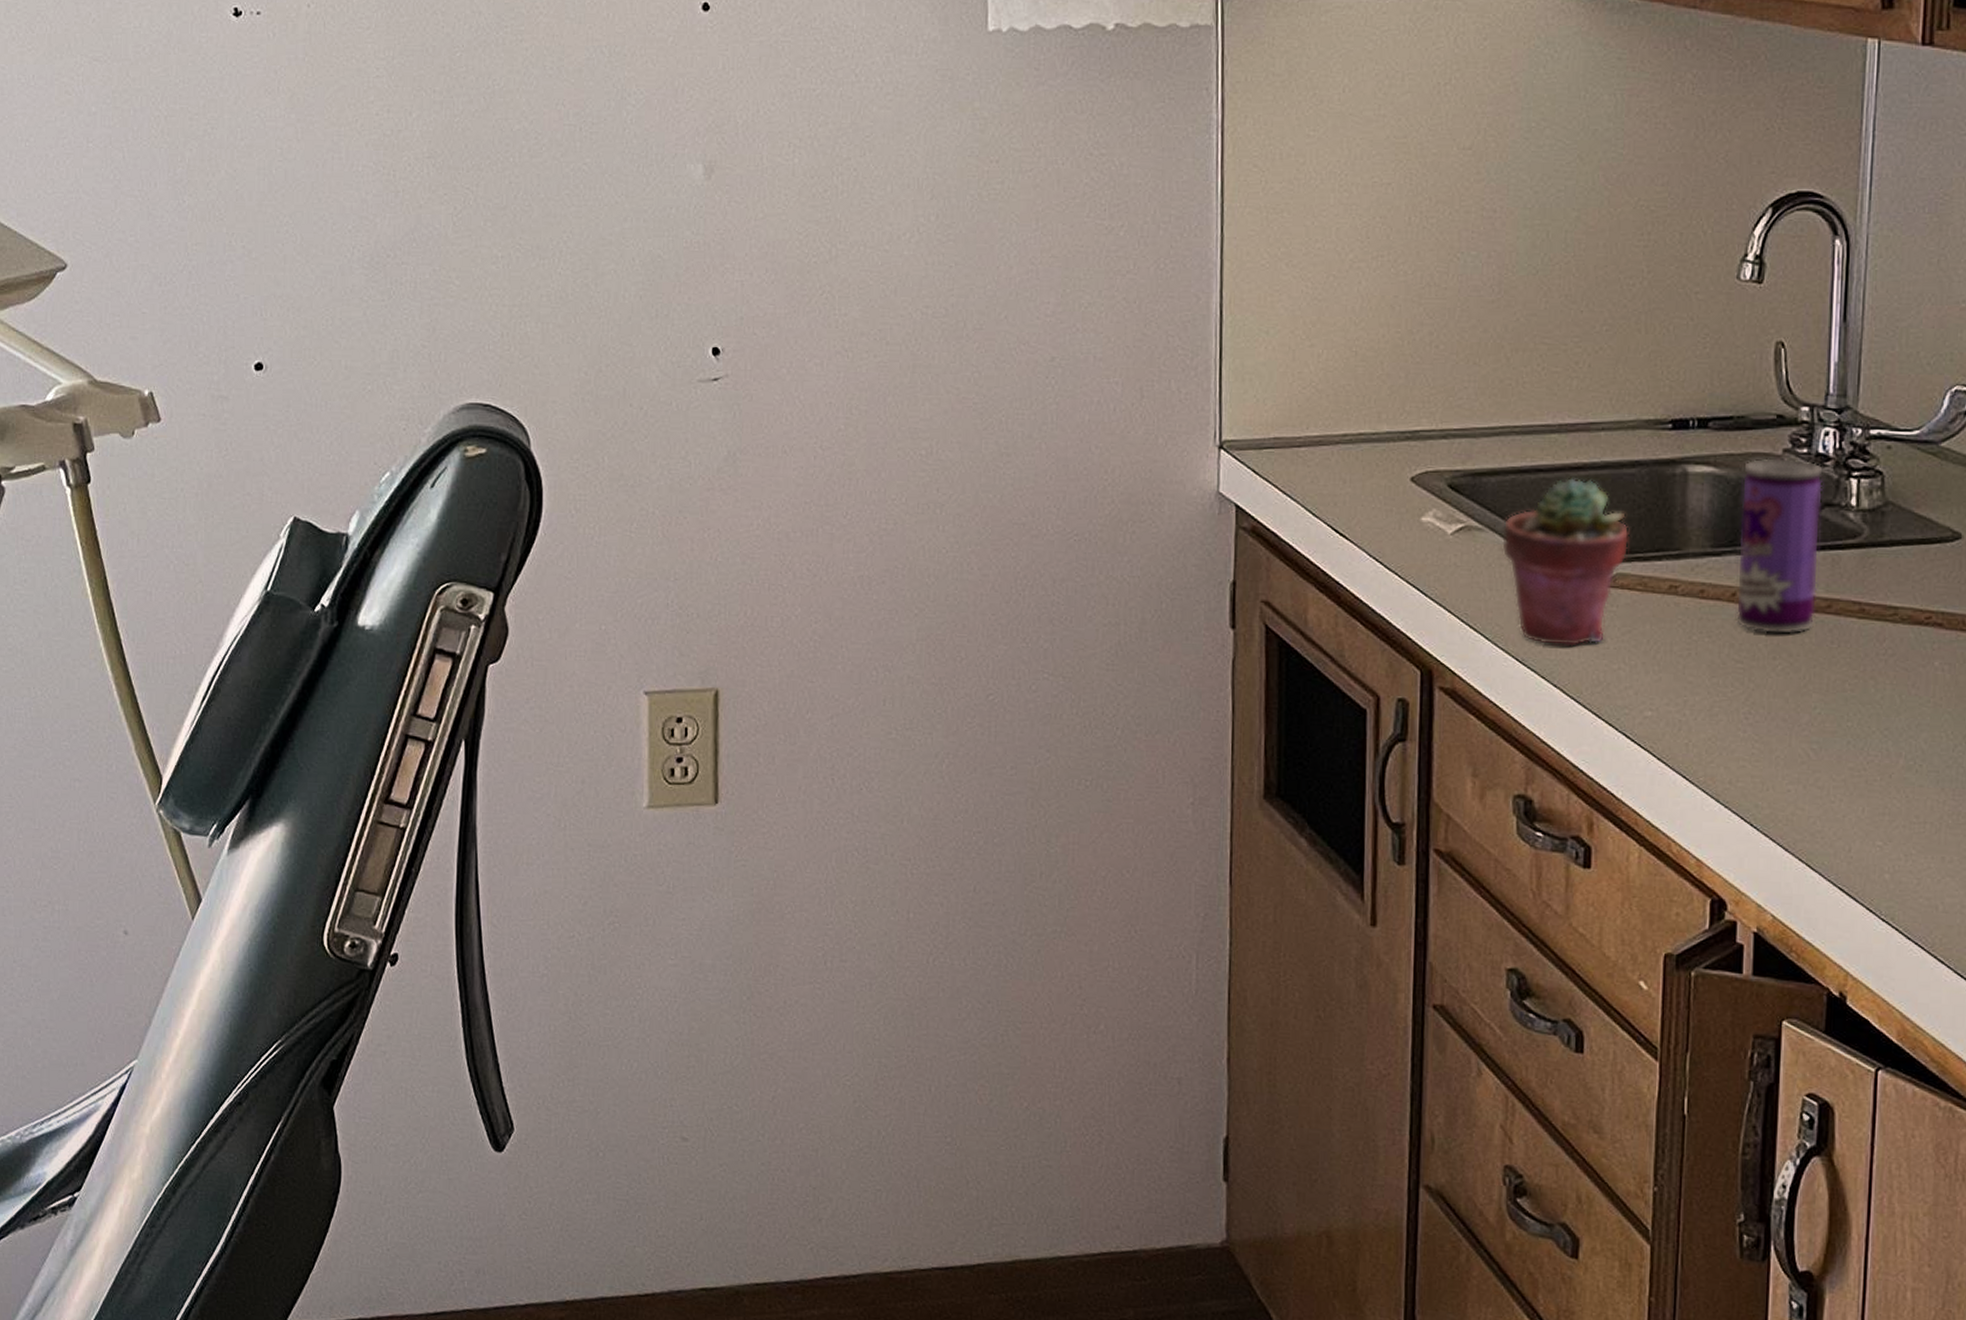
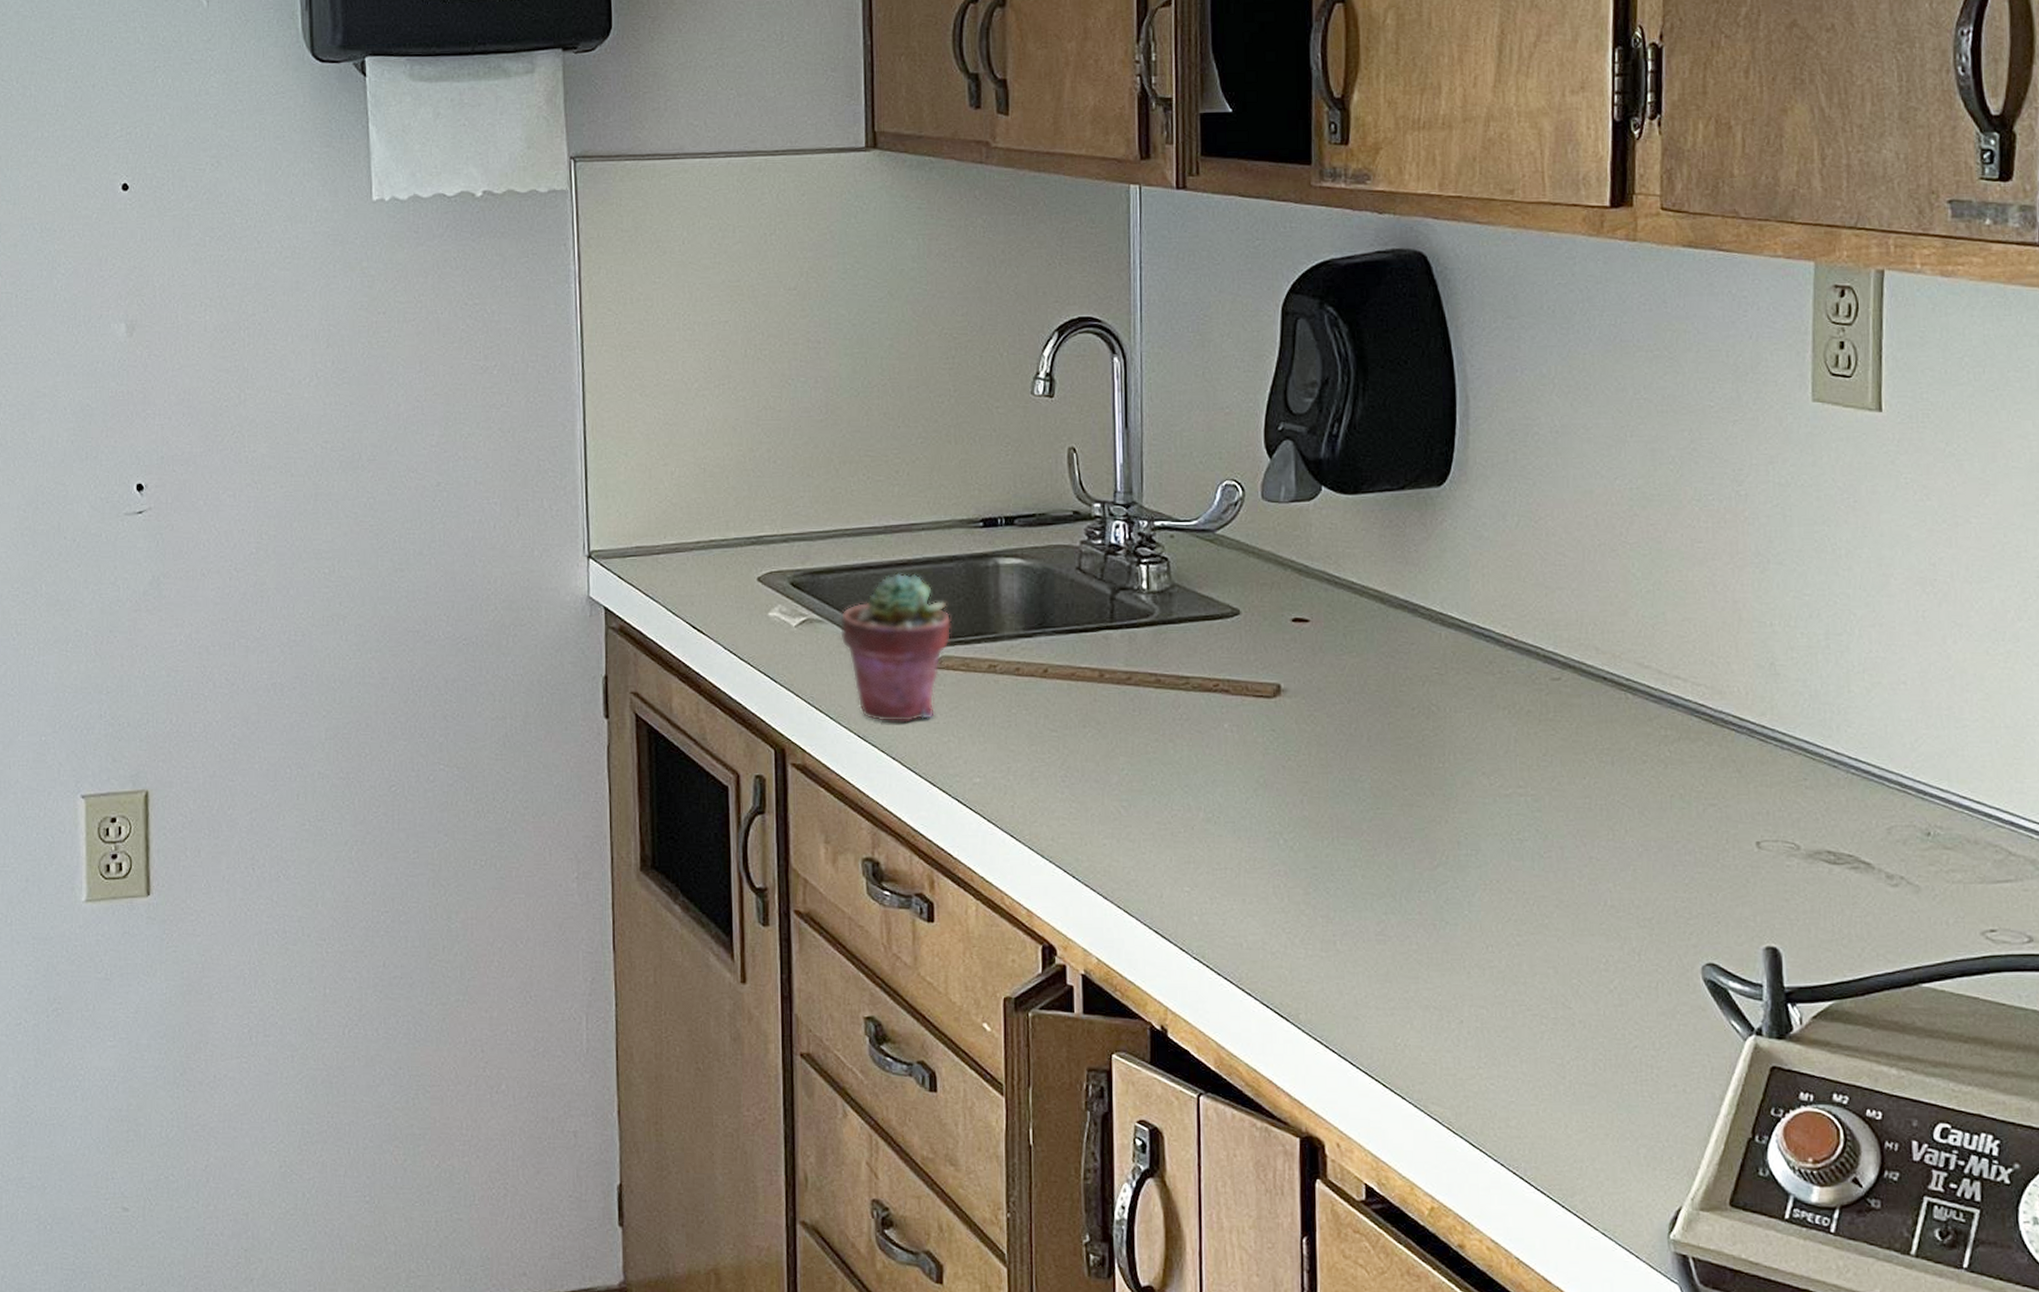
beverage can: present [1735,457,1823,635] -> none [1046,548,1118,705]

